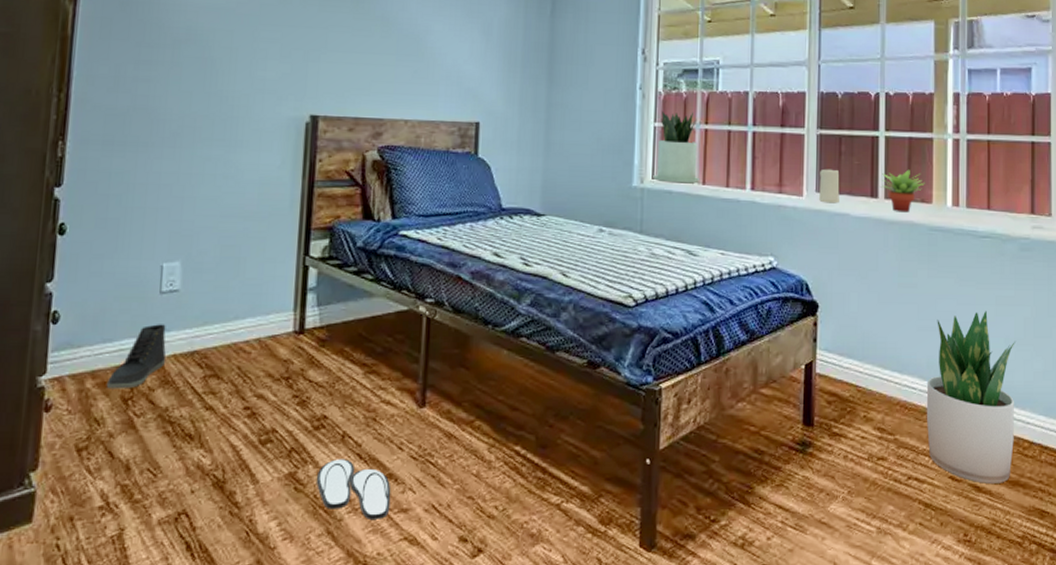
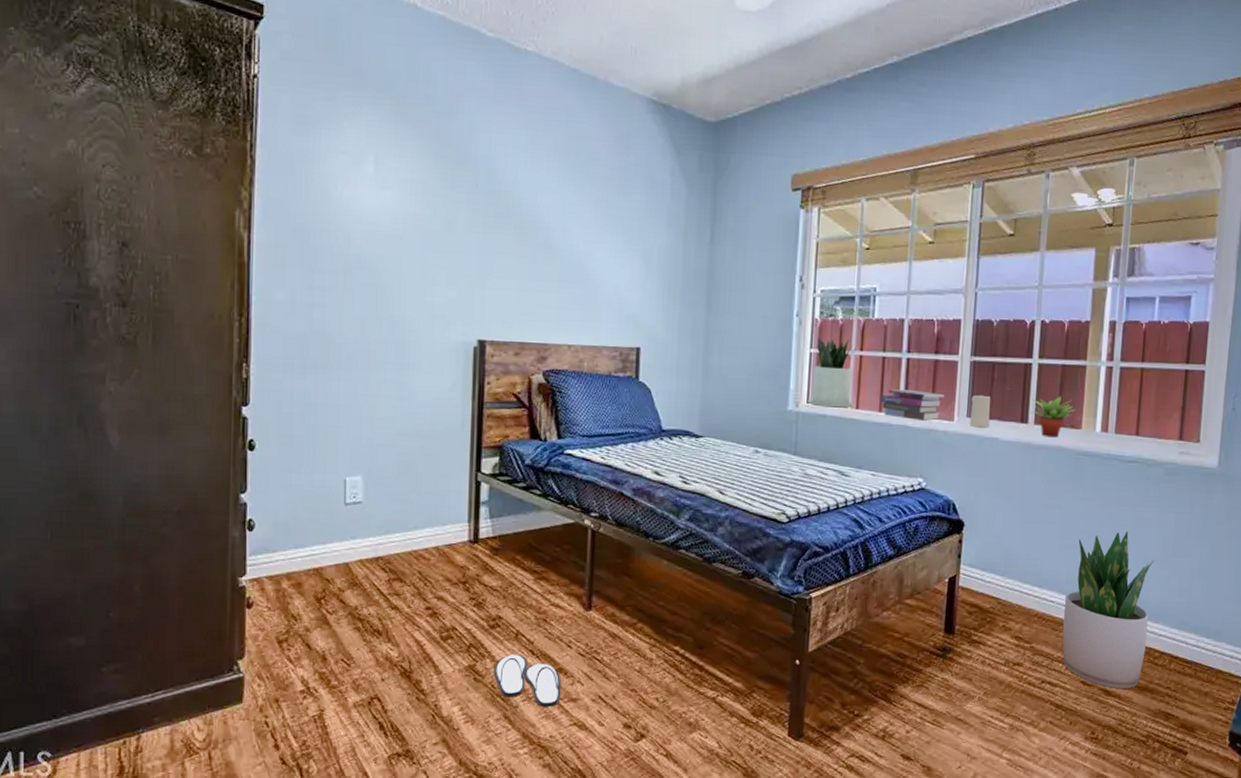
sneaker: present [106,324,166,389] -> none [300,532,353,590]
books: none [728,164,792,197] -> present [881,389,944,422]

